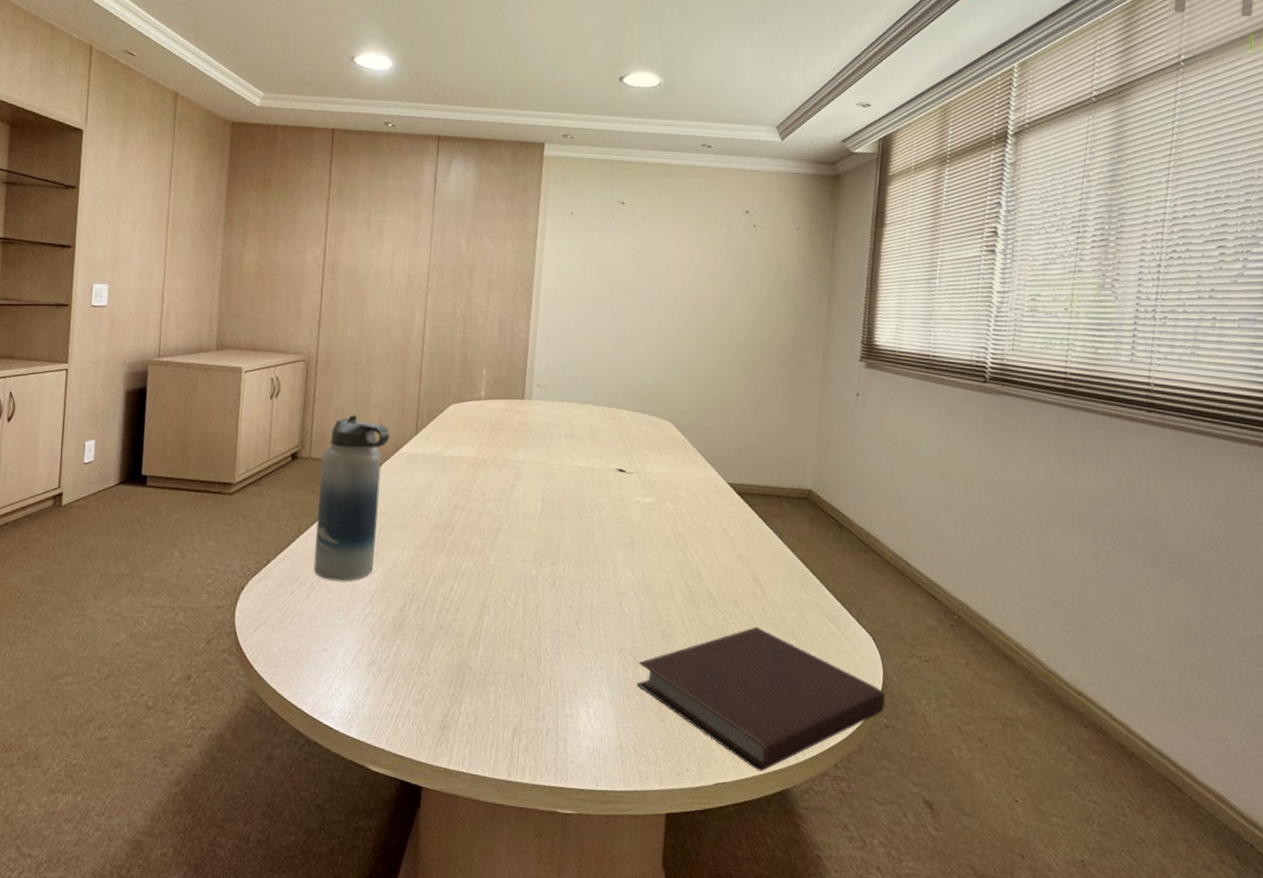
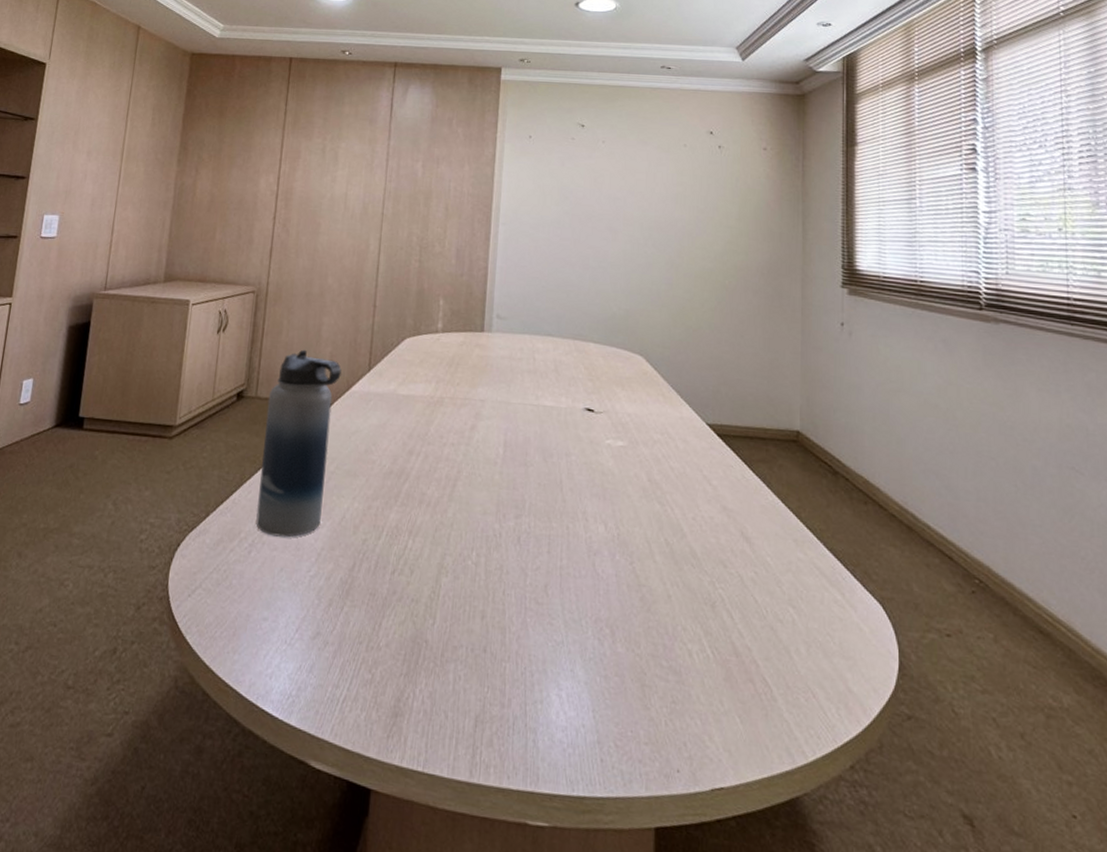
notebook: present [636,626,886,772] -> none [614,592,905,775]

